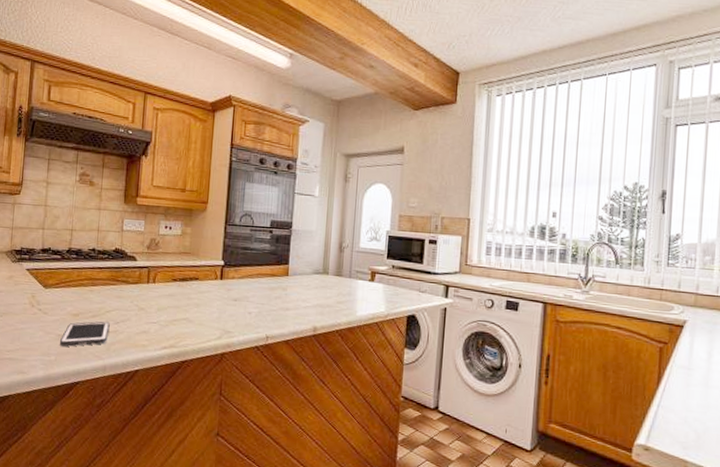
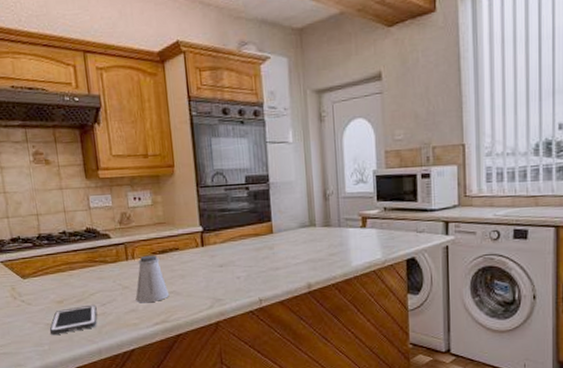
saltshaker: none [149,281,182,327] -> present [135,255,170,303]

